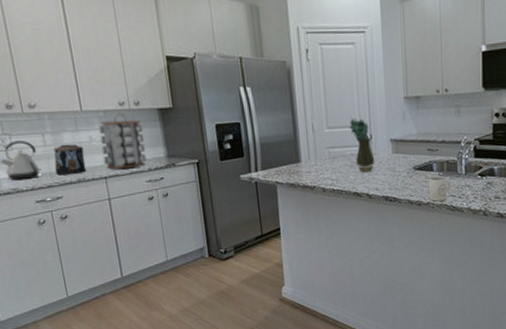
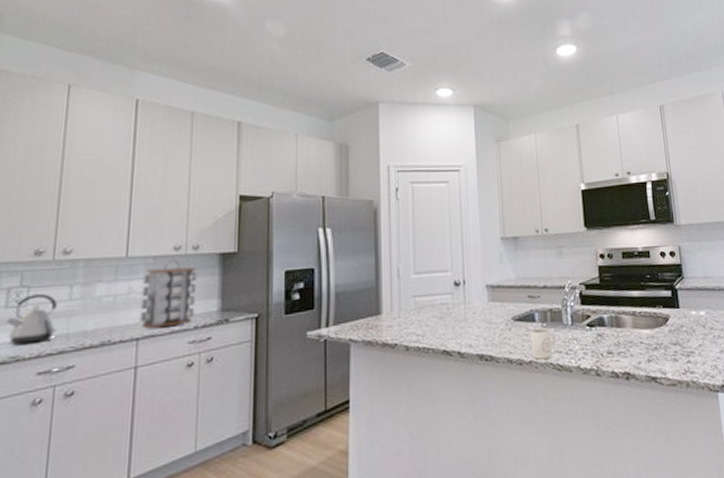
canister: present [53,144,87,176] -> none [73,297,118,338]
vase: present [349,116,375,173] -> none [439,260,468,326]

